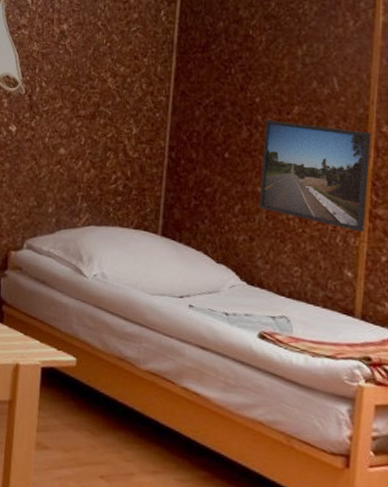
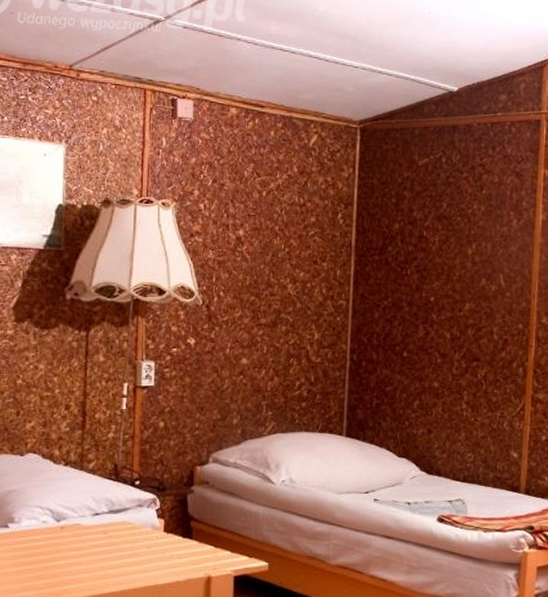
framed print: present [259,120,371,232] -> none [436,318,533,416]

